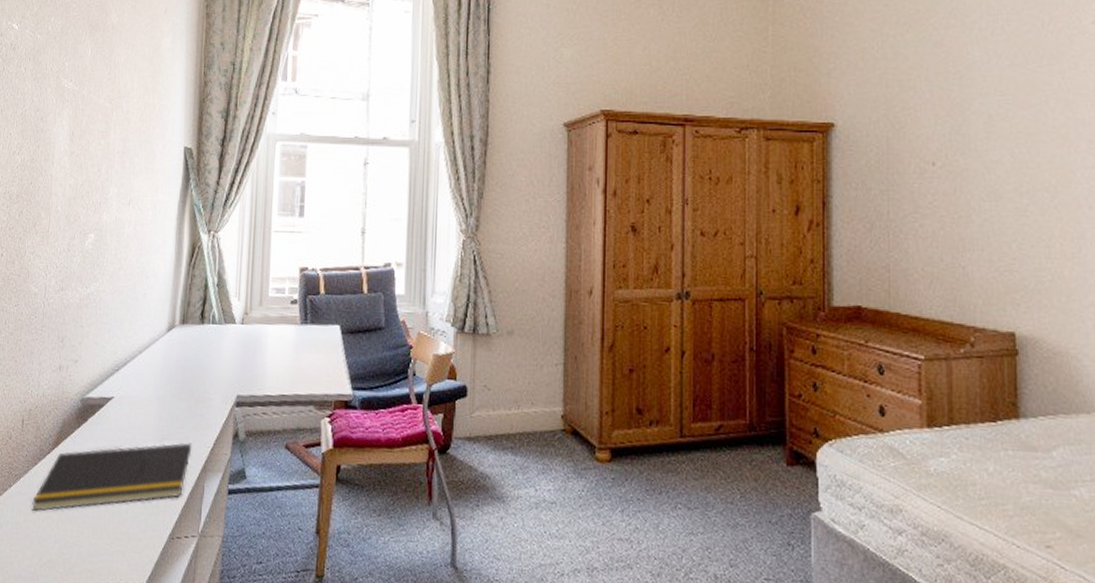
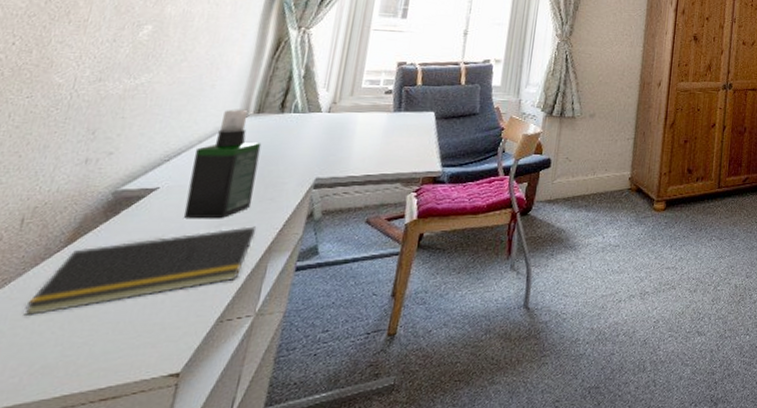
spray bottle: none [134,319,189,433] -> present [183,109,262,219]

